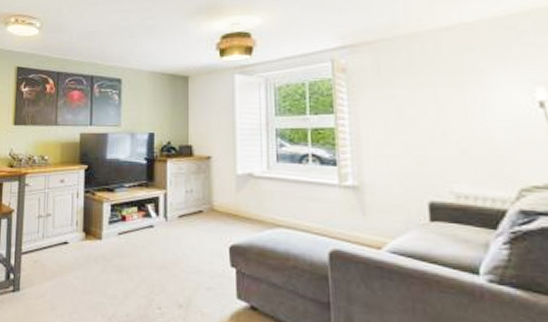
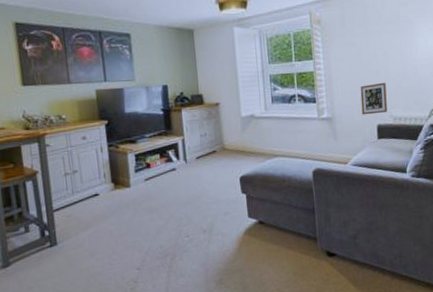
picture frame: none [402,147,446,188] -> present [360,82,388,115]

